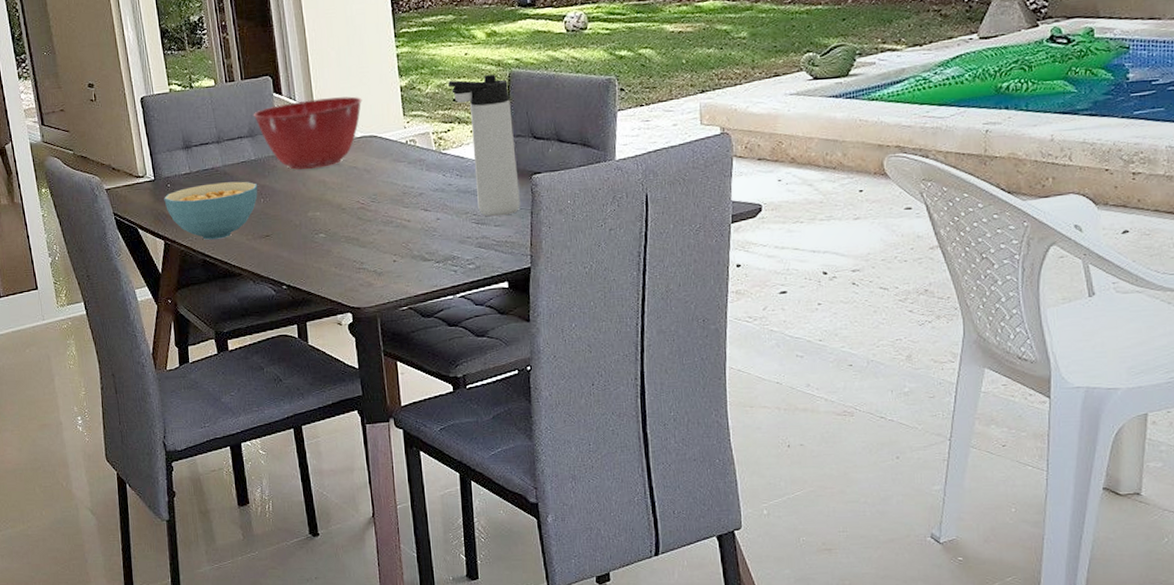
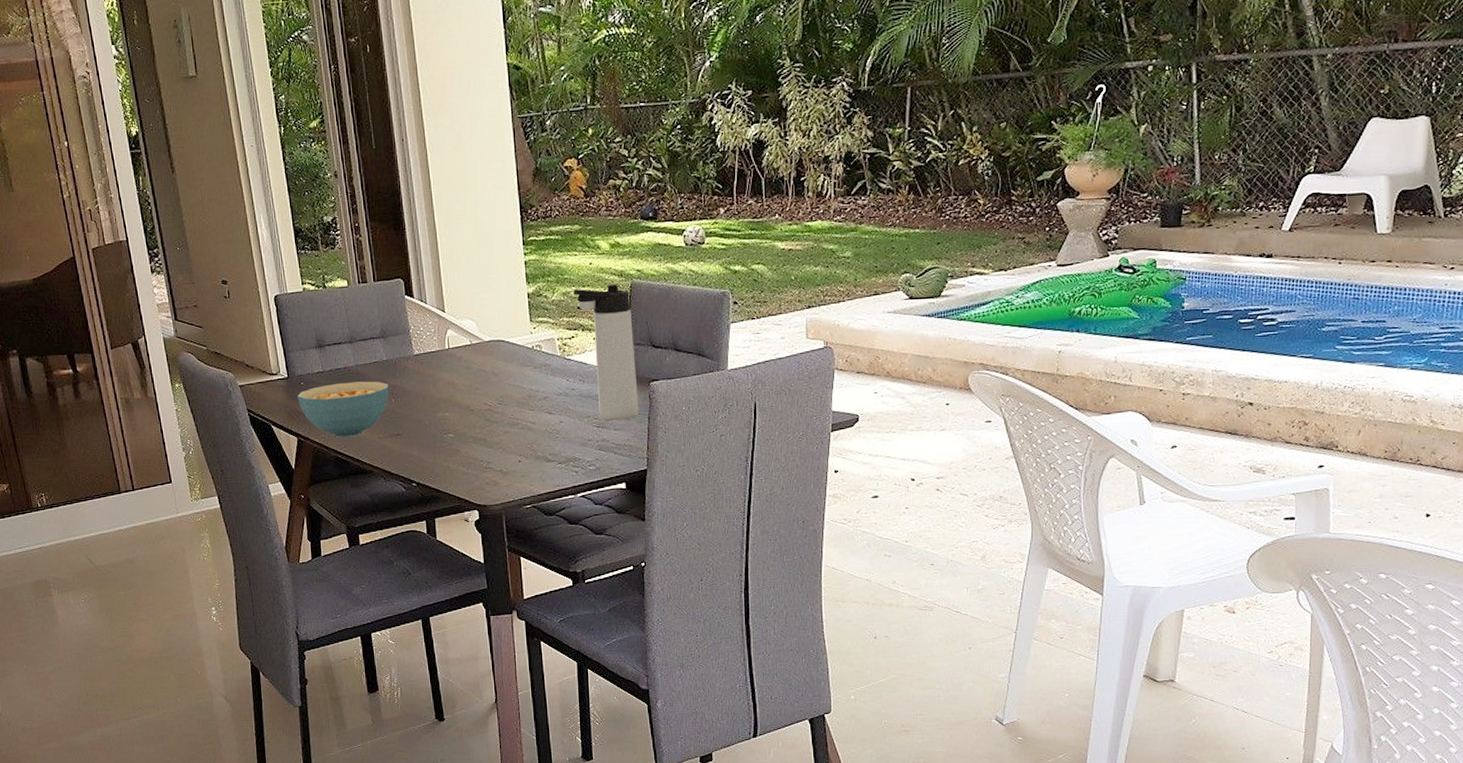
mixing bowl: present [253,96,362,170] -> none [385,301,491,371]

